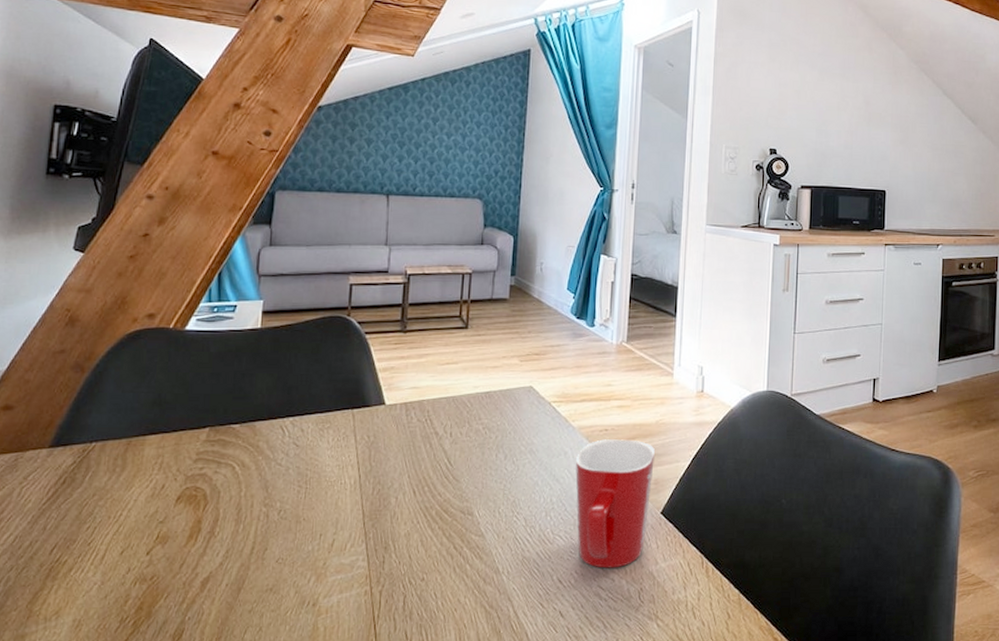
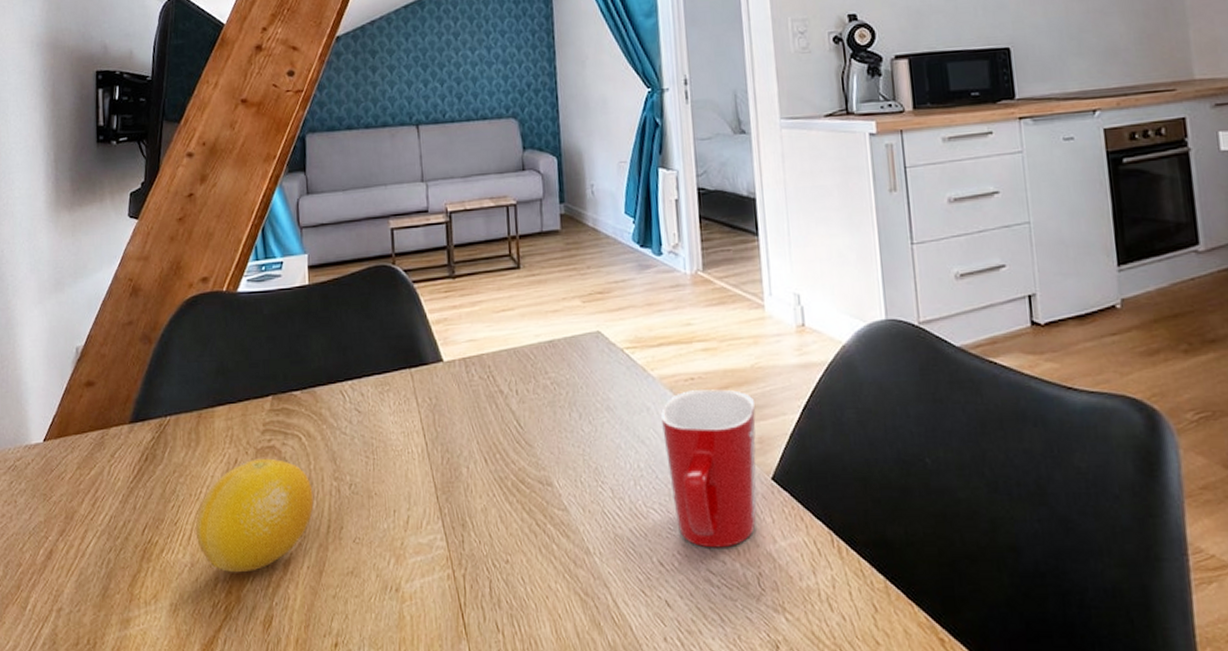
fruit: none [110,485,241,590] -> present [195,458,314,573]

